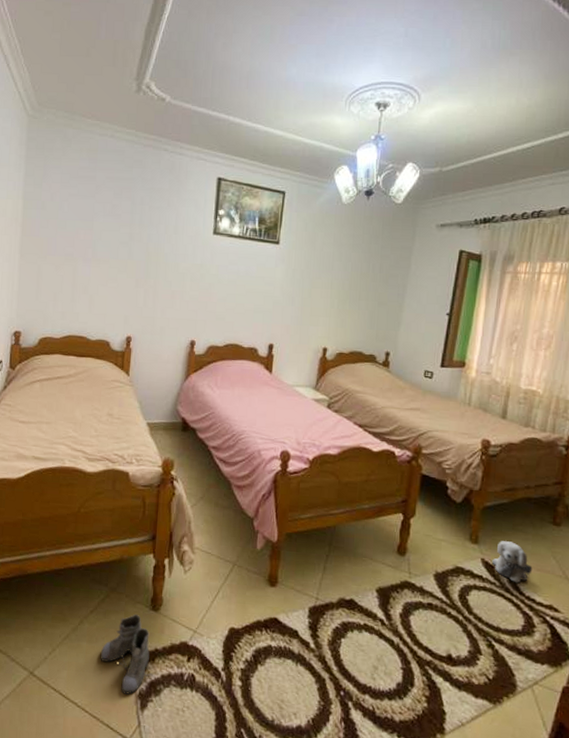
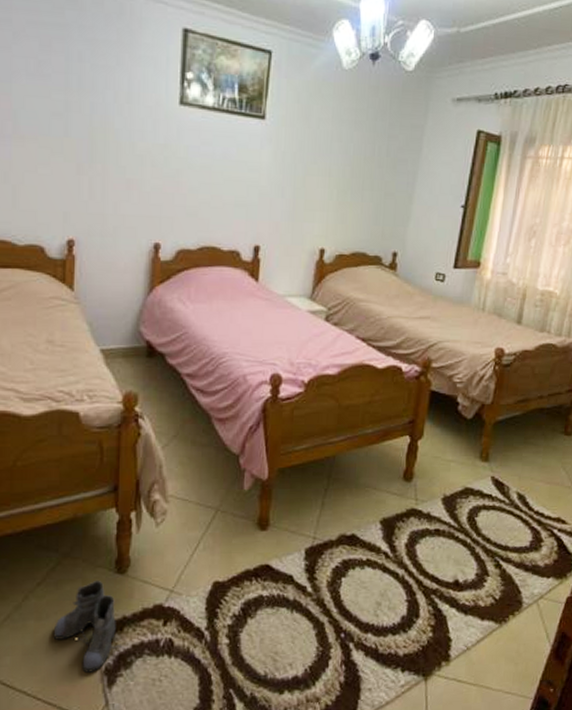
plush toy: present [492,541,533,584] -> none [502,456,543,499]

